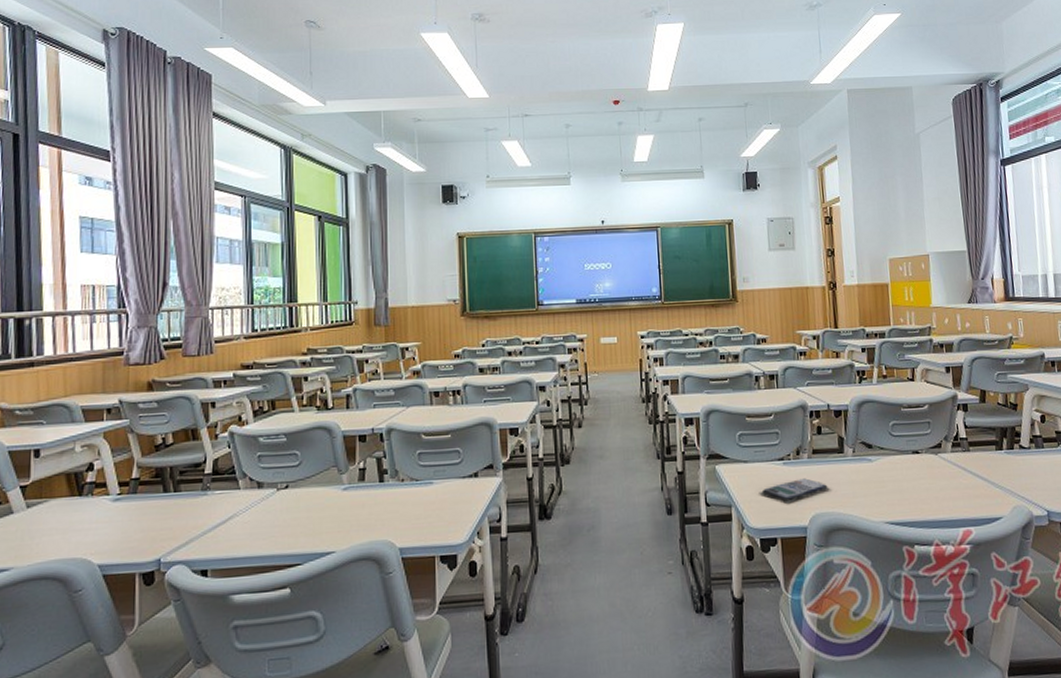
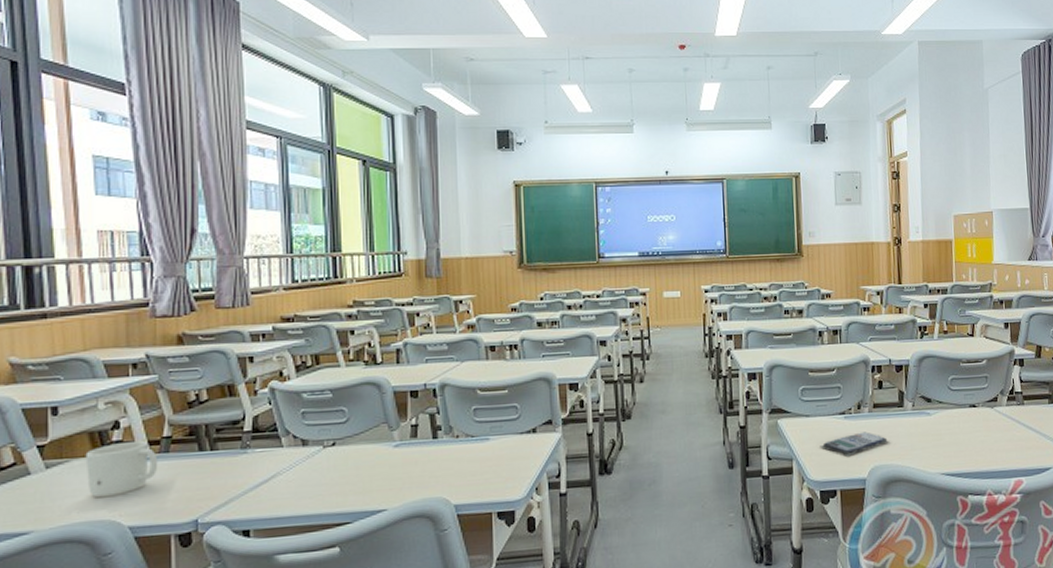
mug: none [62,481,127,537] -> present [85,440,158,498]

